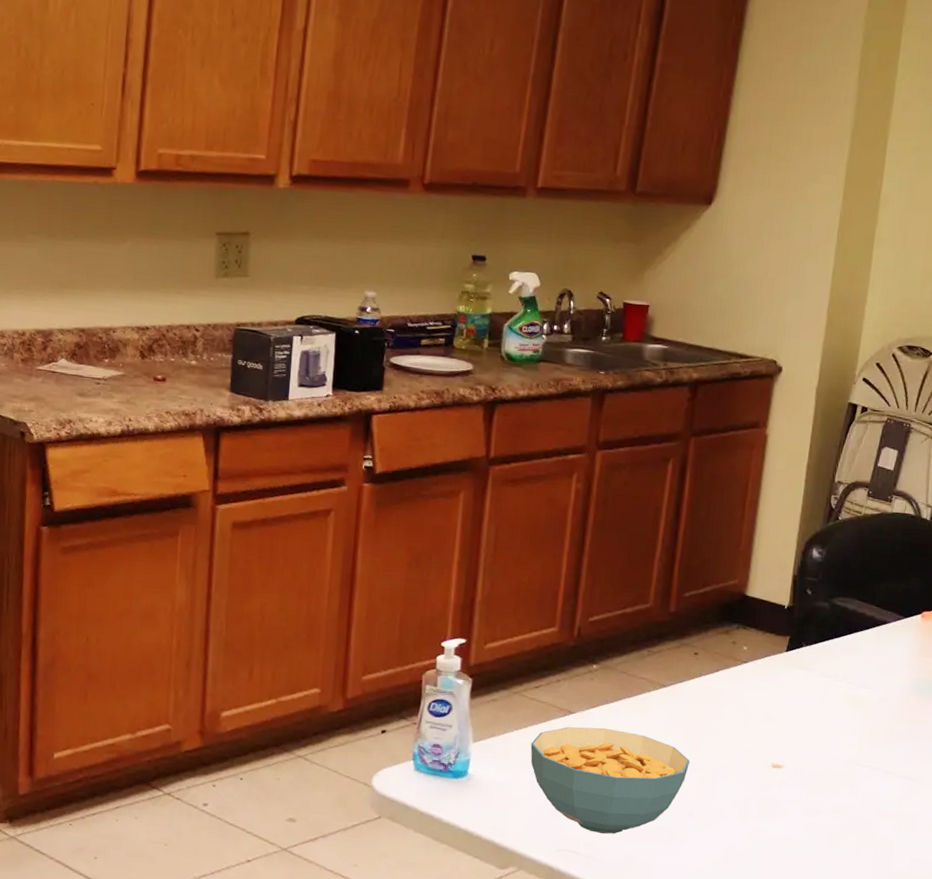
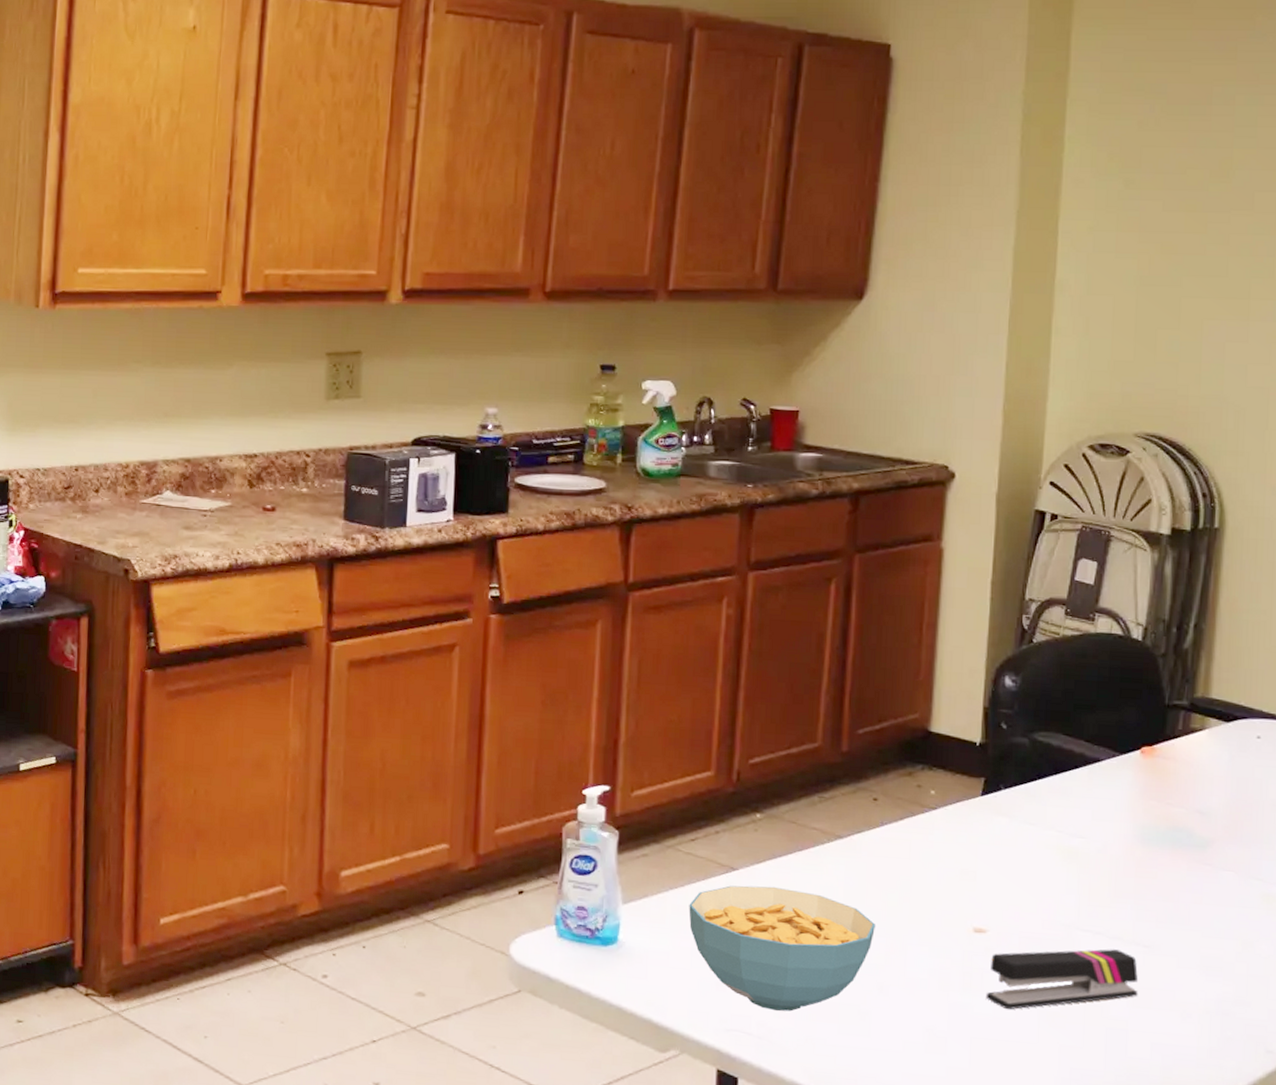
stapler: none [778,781,905,833] -> present [985,949,1138,1010]

